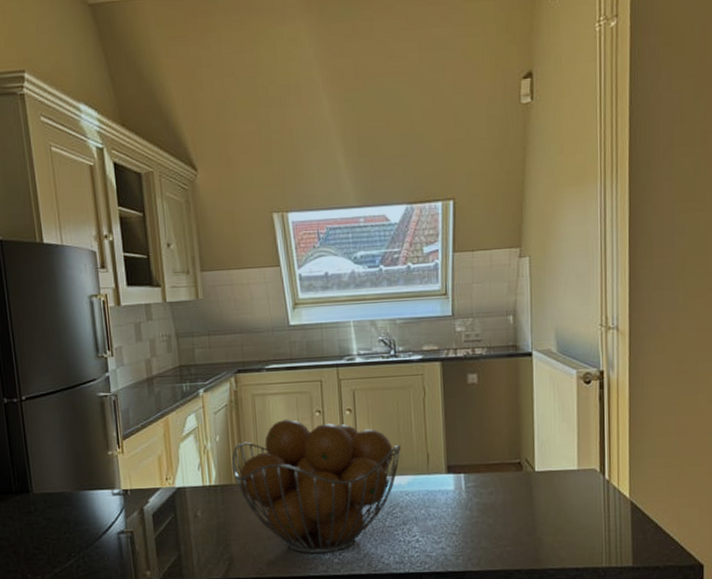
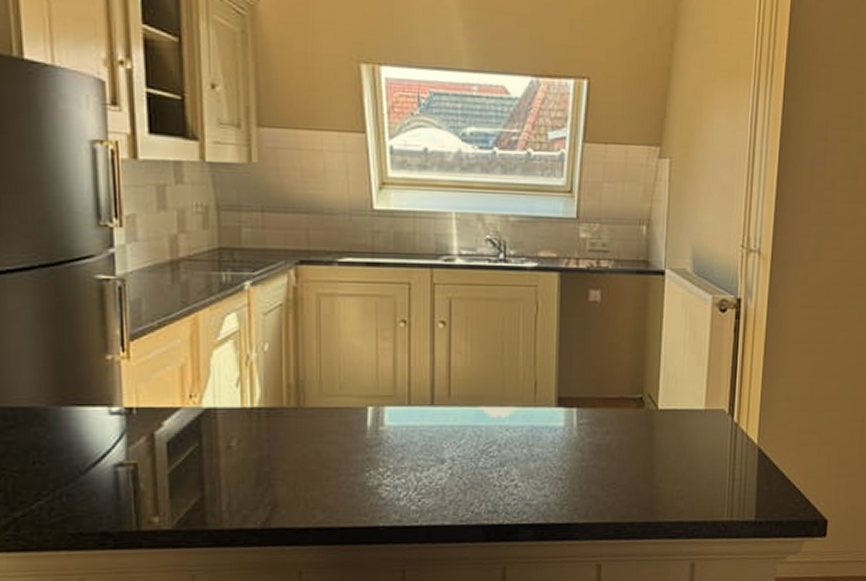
fruit basket: present [231,419,401,554] -> none [283,328,504,499]

